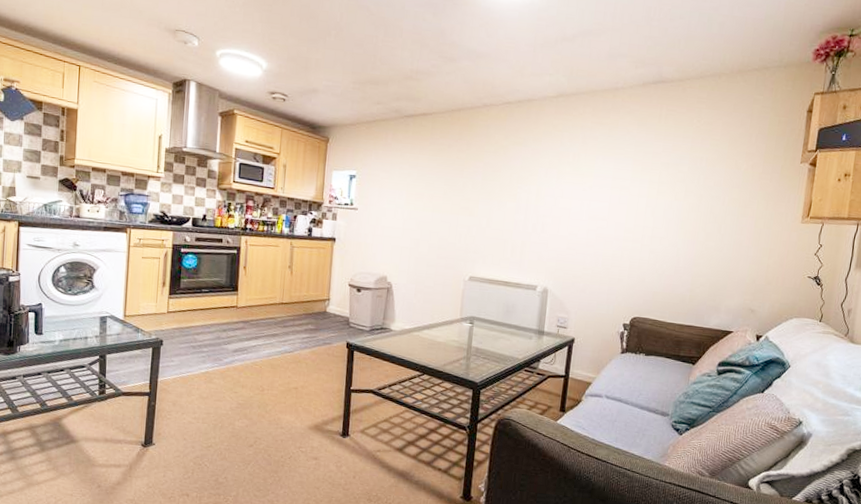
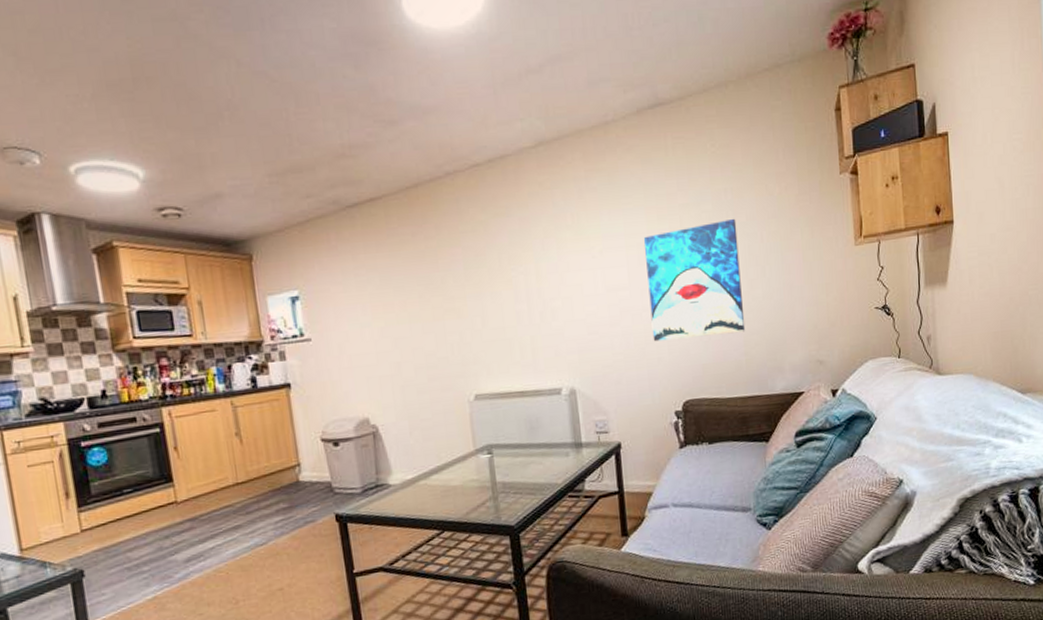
wall art: none [617,181,705,273] -> present [643,218,746,342]

